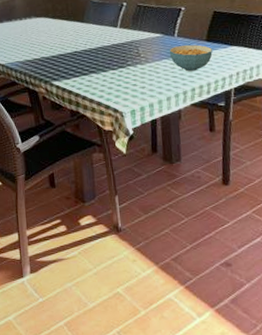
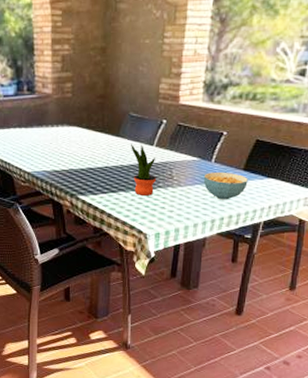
potted plant: none [96,27,125,76] -> present [131,144,157,196]

